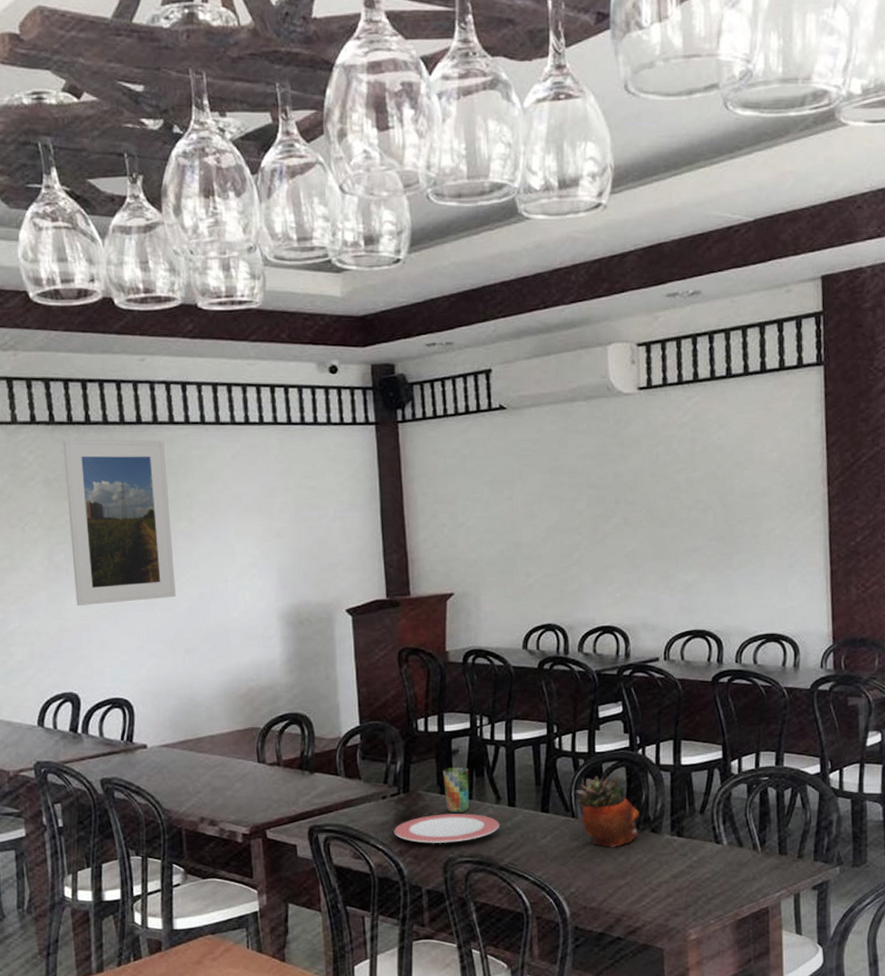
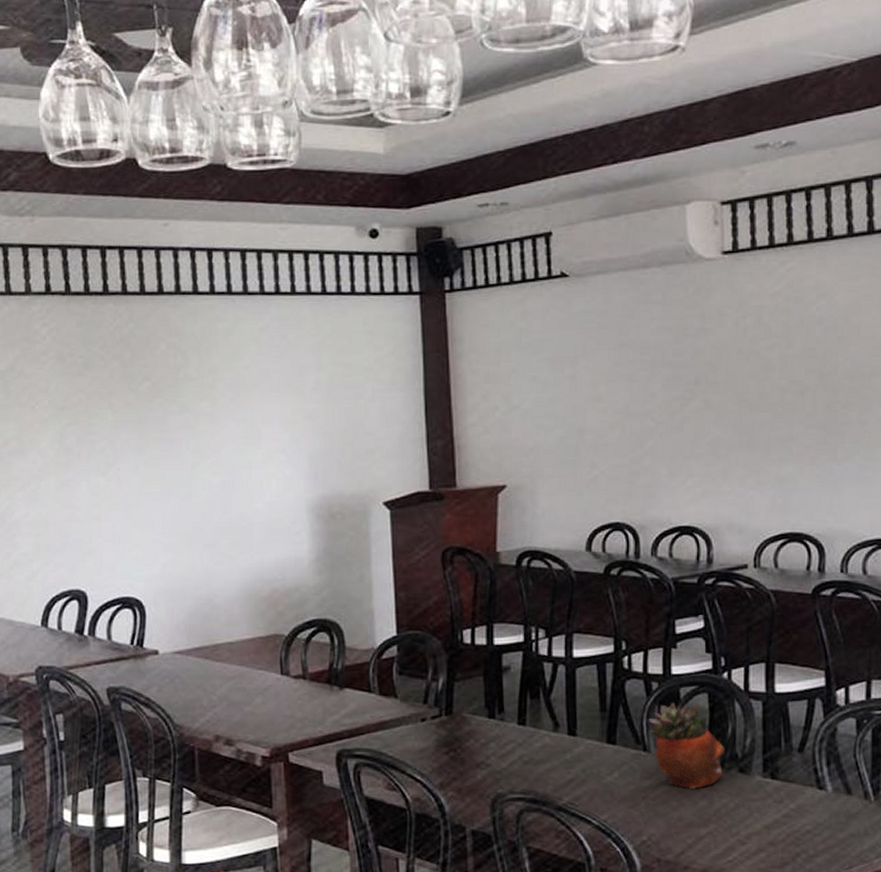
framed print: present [62,439,176,605] -> none [78,311,195,493]
plate: present [394,813,500,843] -> none [434,741,558,776]
cup: present [442,766,470,814] -> none [491,686,523,742]

